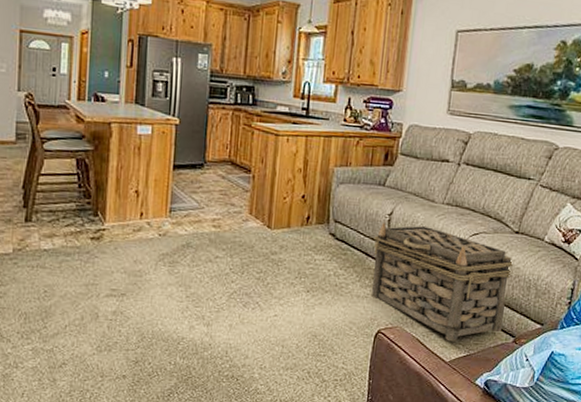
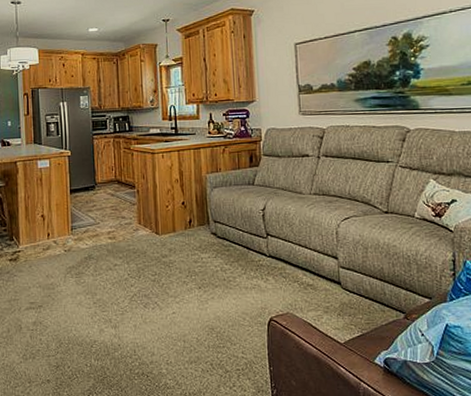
basket: present [372,221,513,342] -> none [252,216,390,323]

